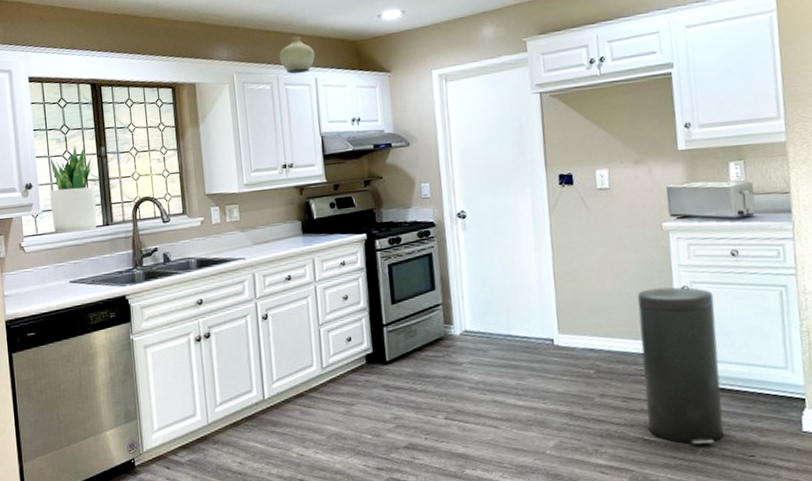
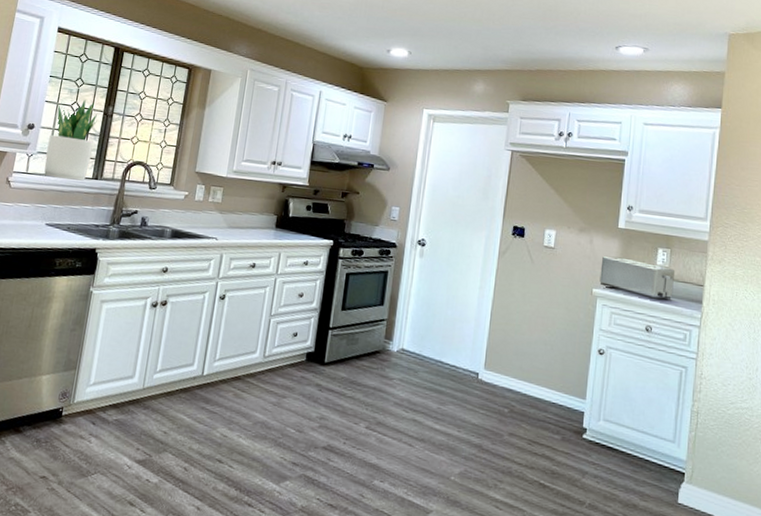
ceramic jug: present [279,36,316,75] -> none [292,50,325,85]
pedal bin: present [637,287,724,445] -> none [545,345,624,499]

